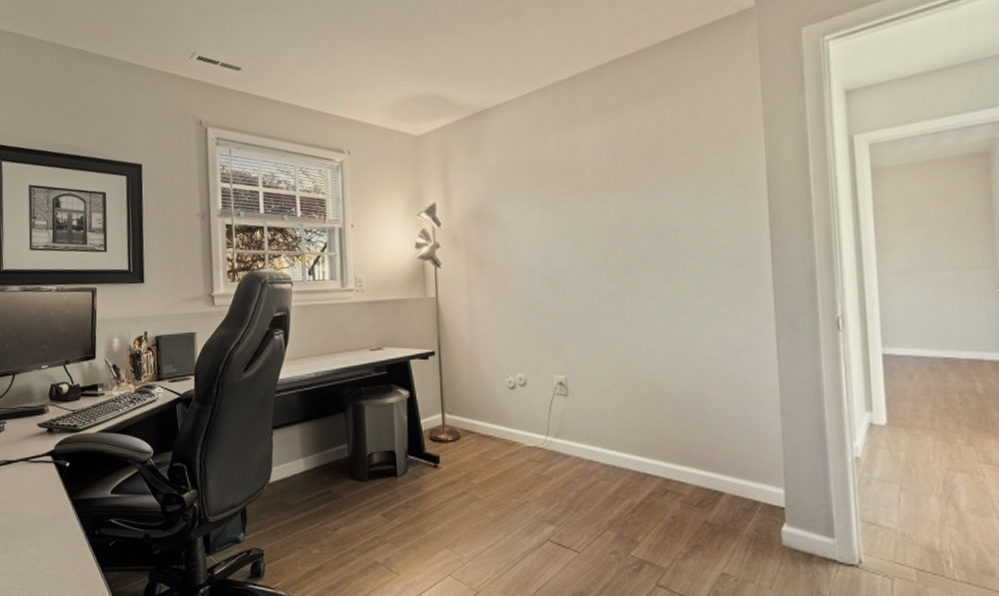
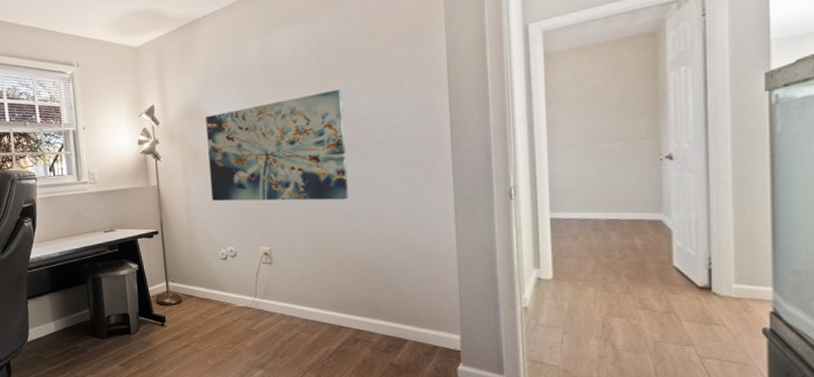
wall art: none [495,196,657,324] -> present [205,89,349,202]

